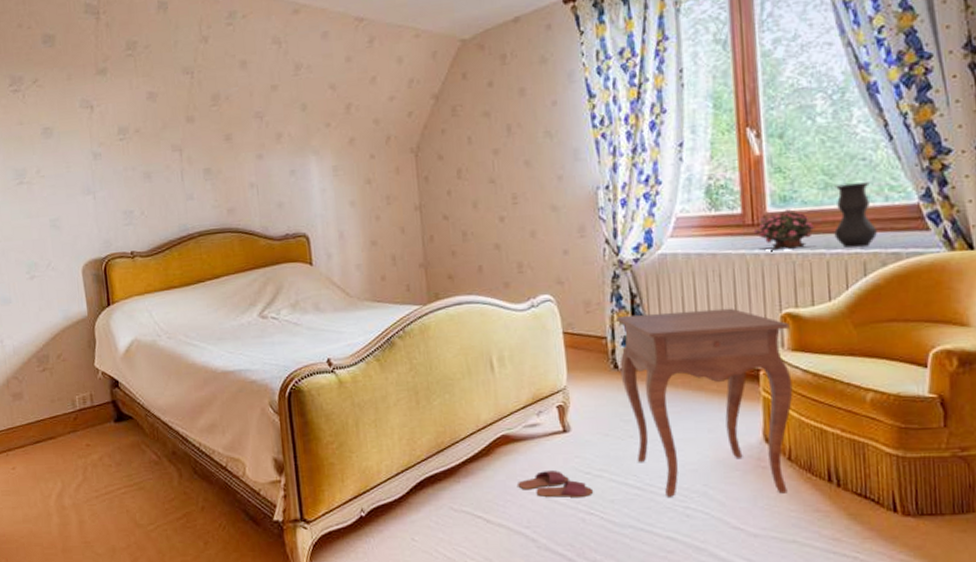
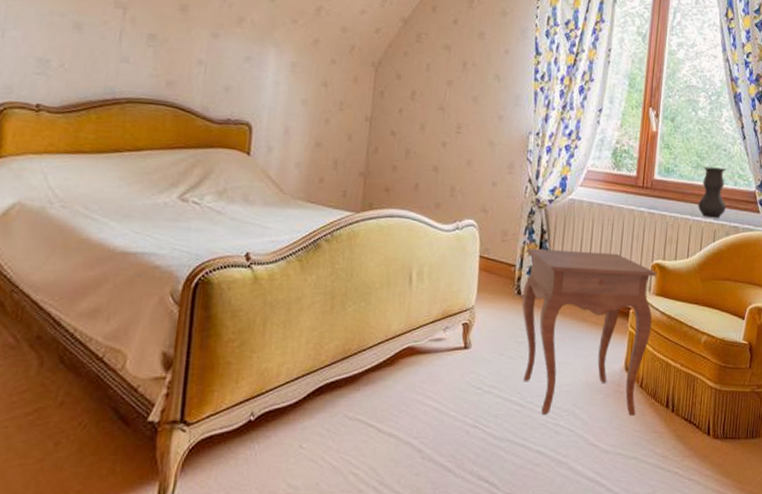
slippers: present [518,471,592,497] -> none [414,384,481,411]
potted flower: present [753,209,817,252] -> none [642,179,686,213]

